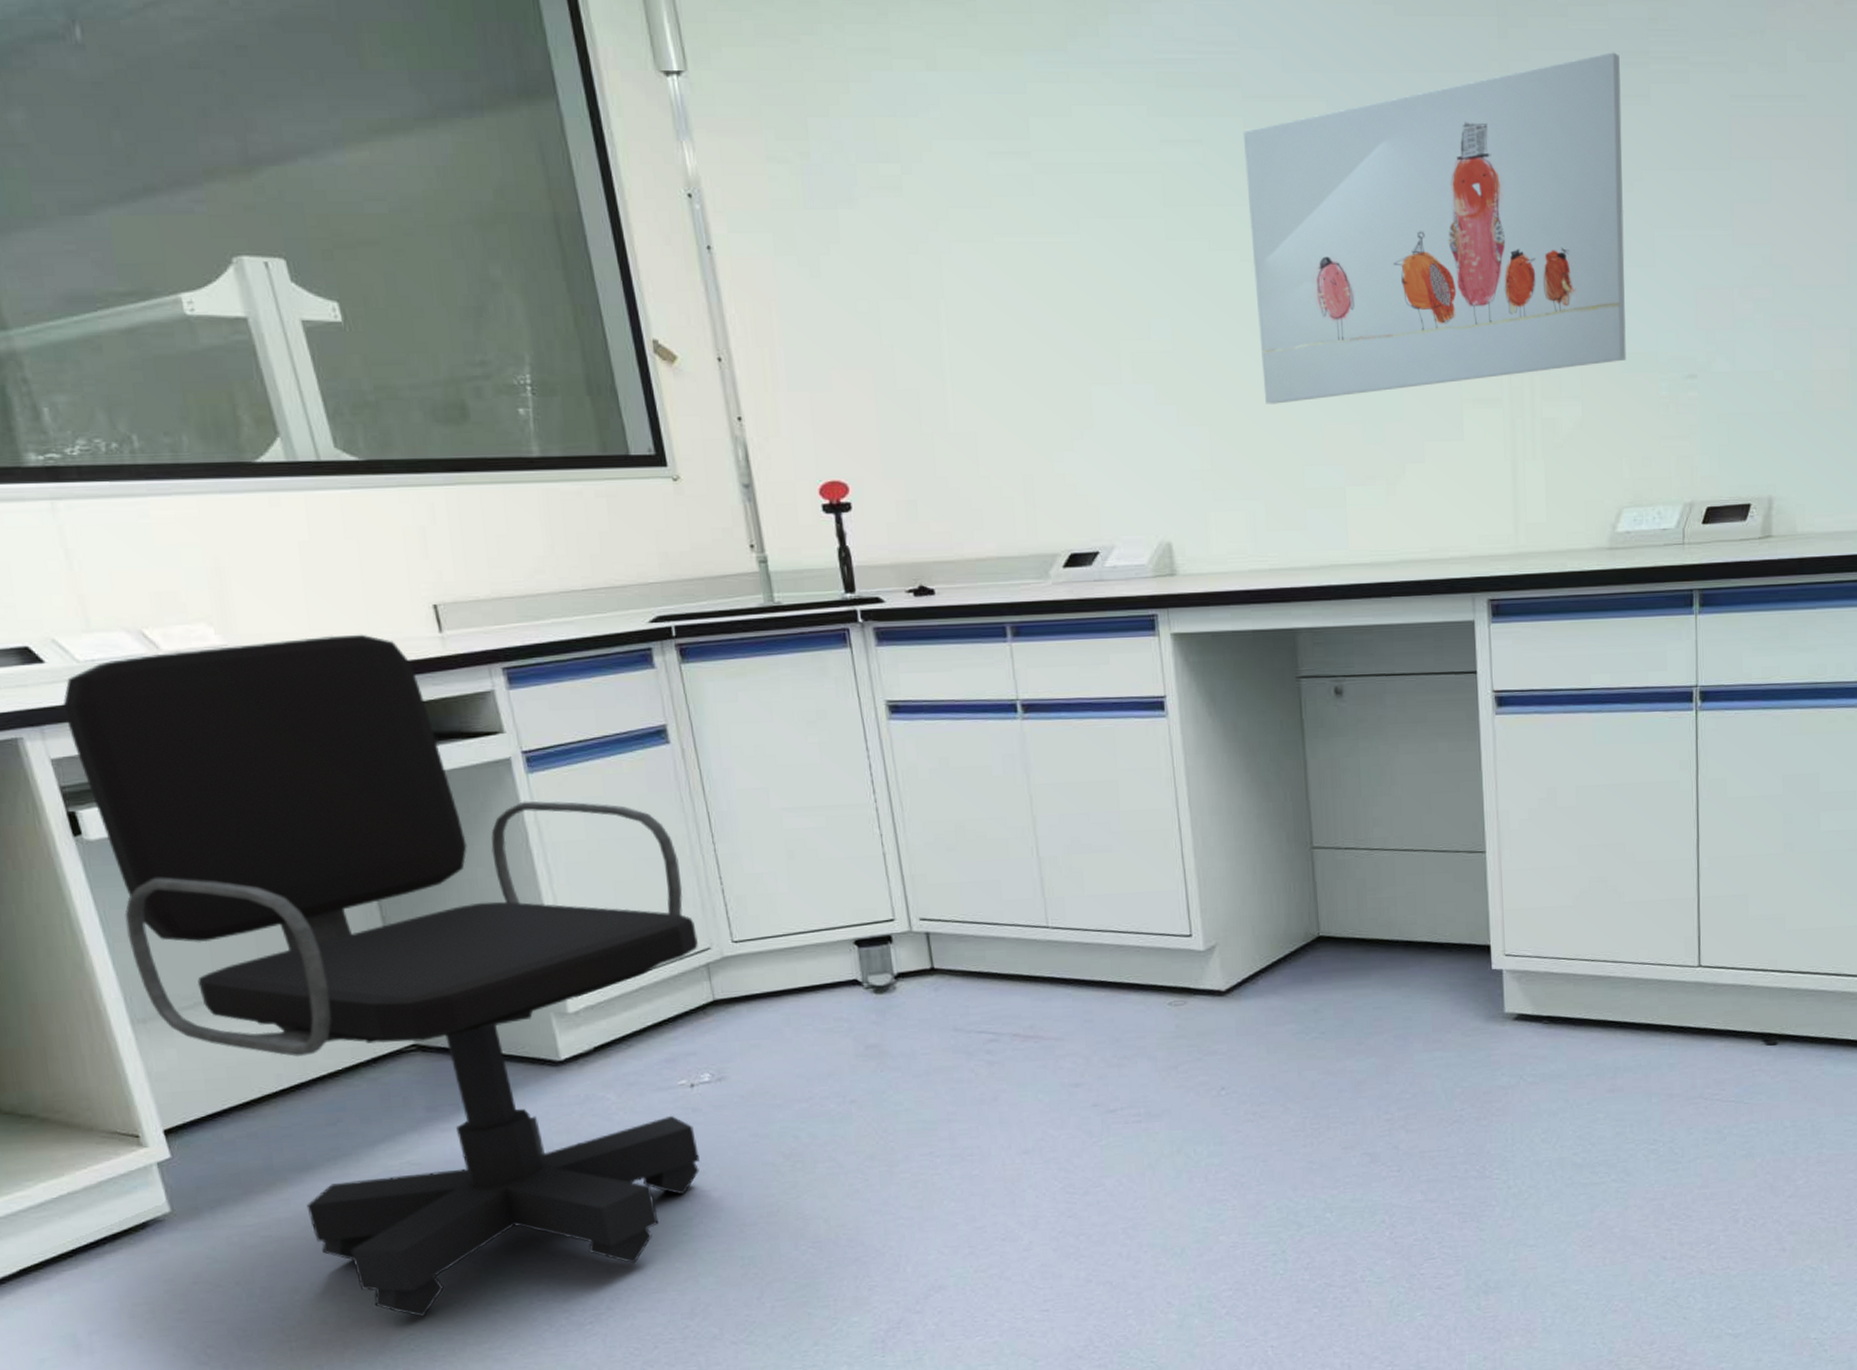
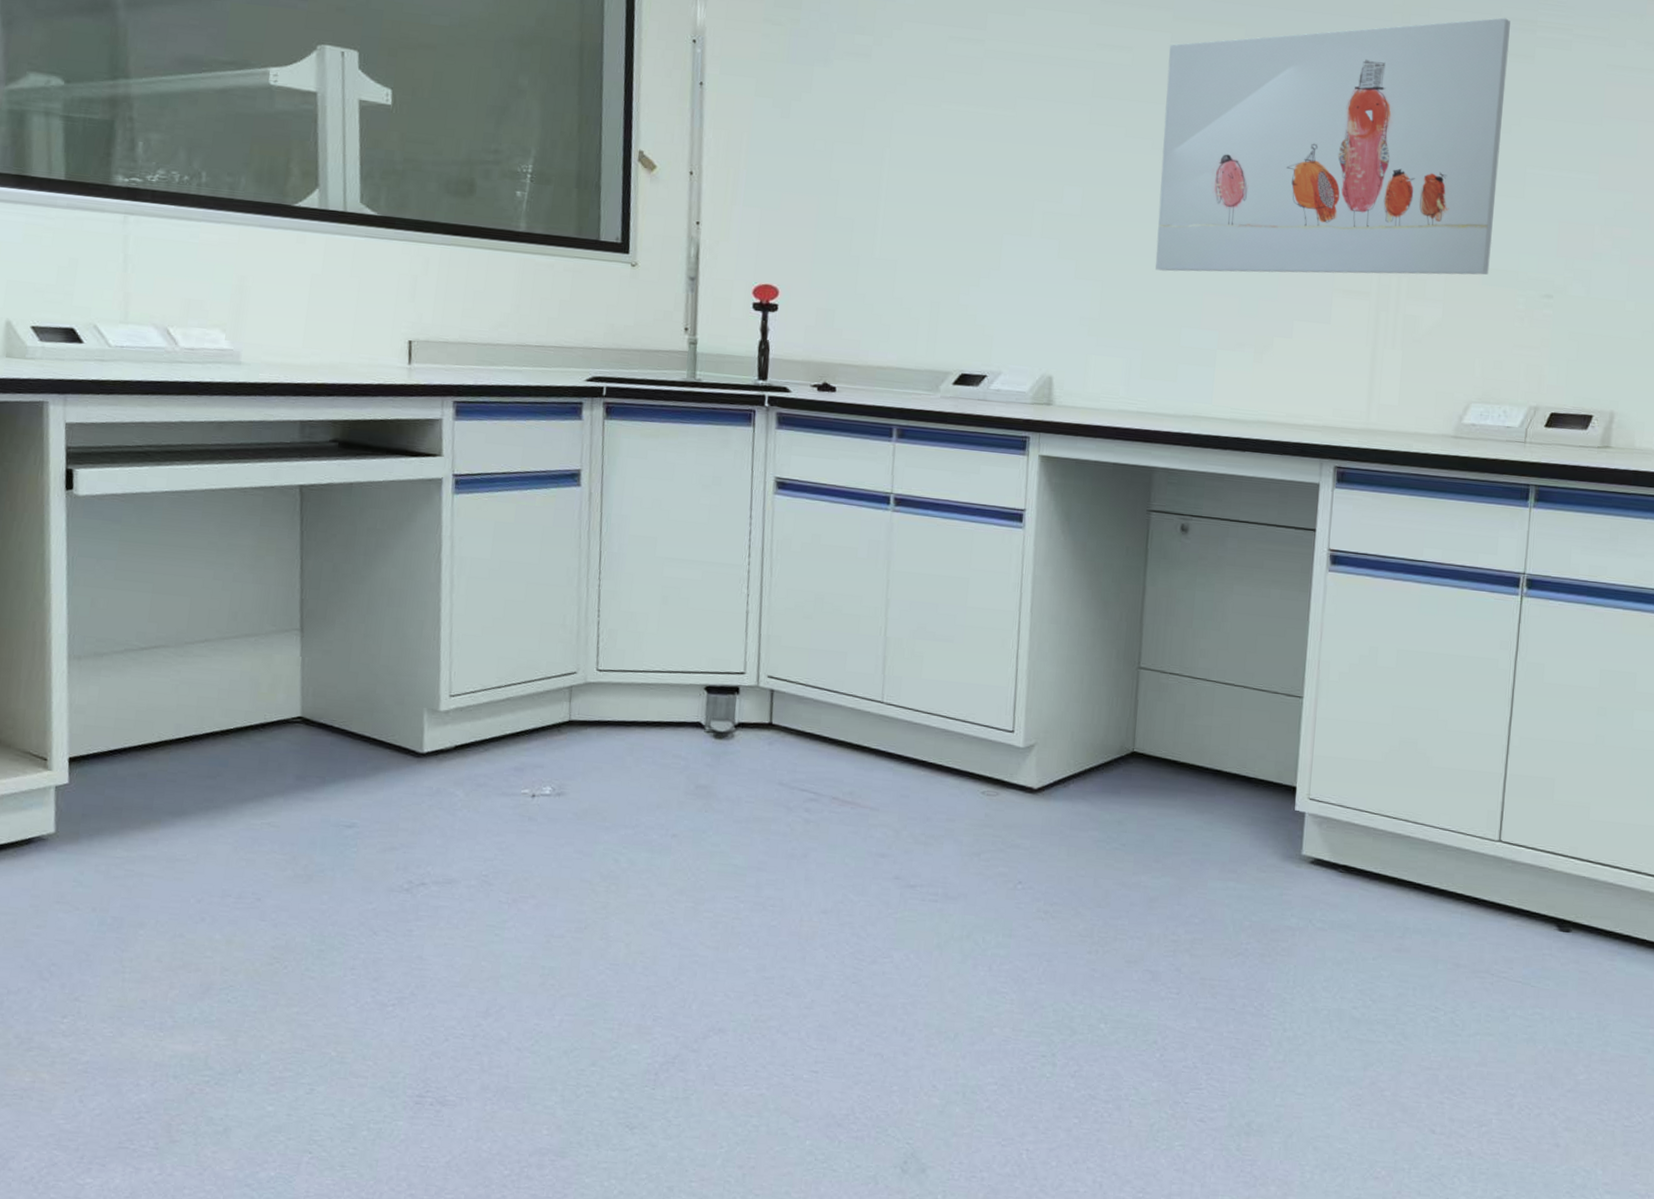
office chair: present [61,634,700,1317] -> none [85,348,568,971]

